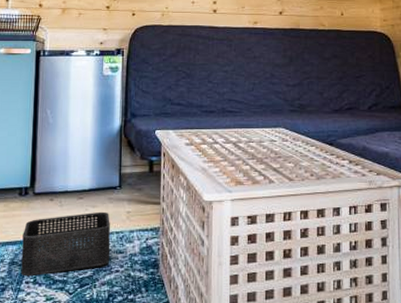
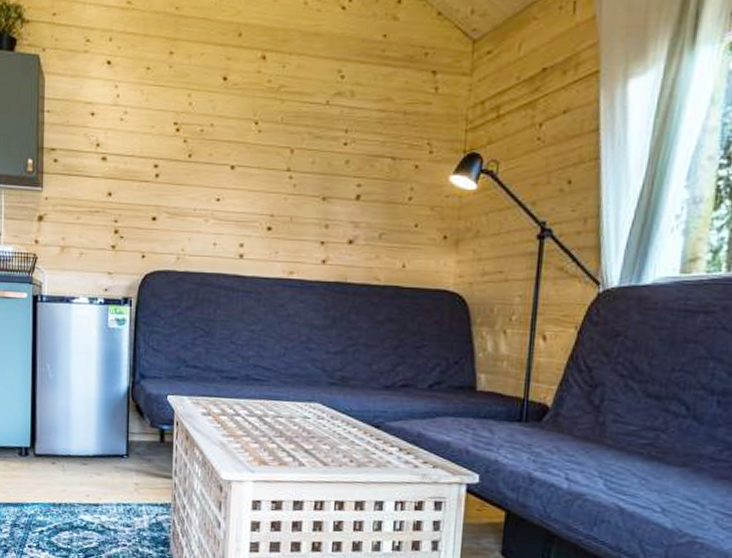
storage bin: present [21,211,111,277] -> none [23,480,117,541]

